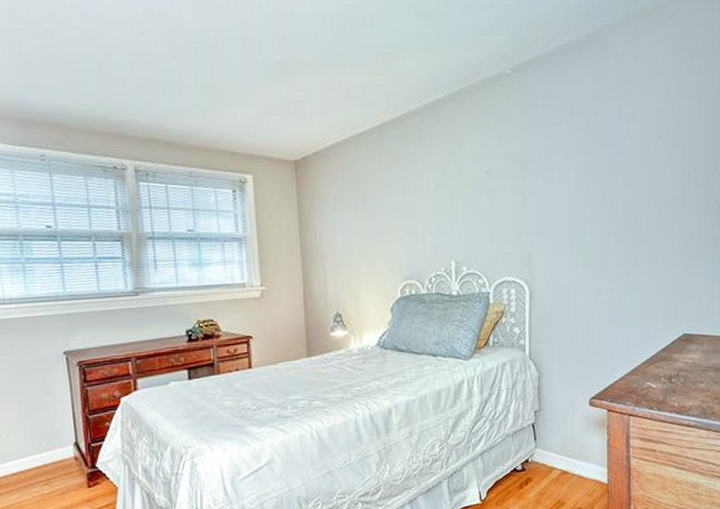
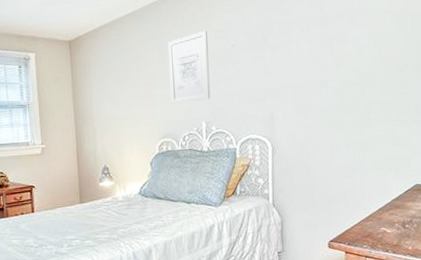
wall art: none [413,153,461,239] -> present [168,30,211,103]

